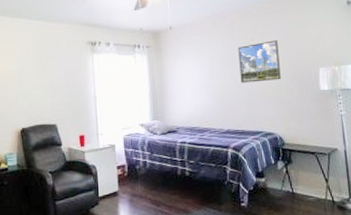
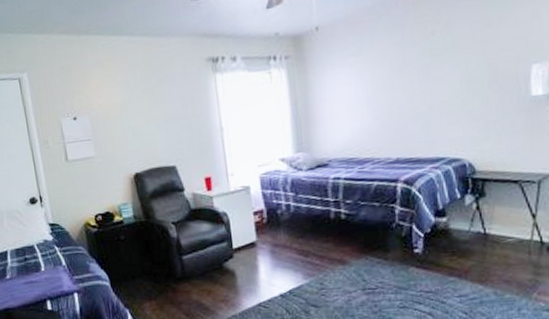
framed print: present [238,40,281,83] -> none [412,31,474,95]

